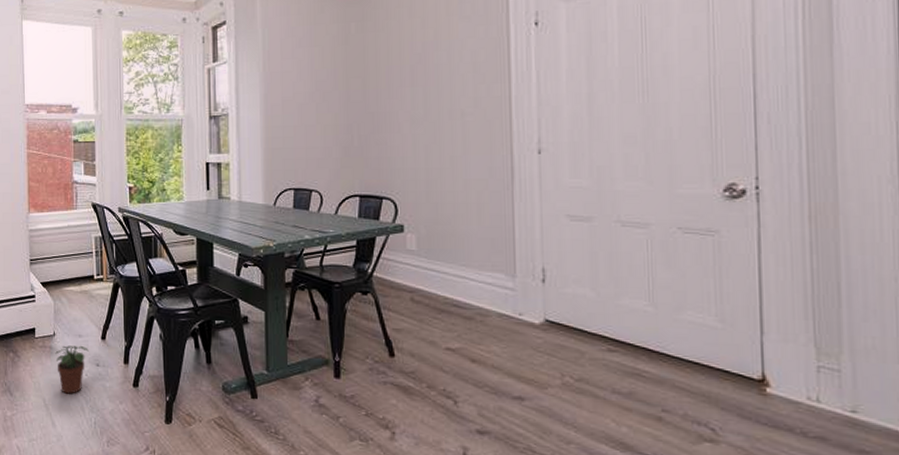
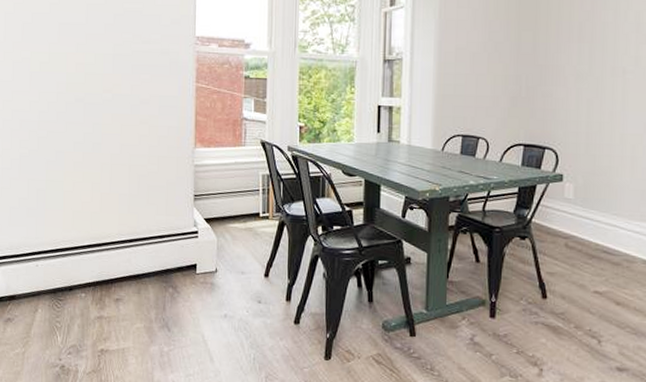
potted plant: present [54,345,89,394] -> none [215,282,251,330]

